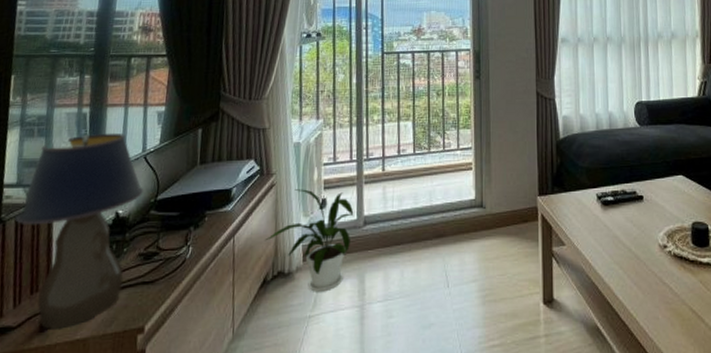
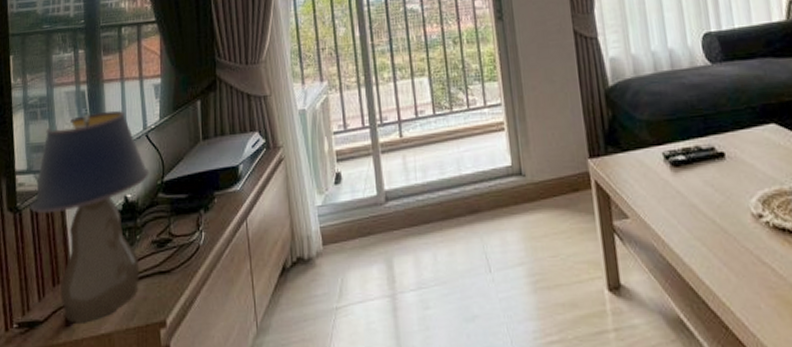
house plant: present [265,189,354,292] -> none [279,162,373,280]

